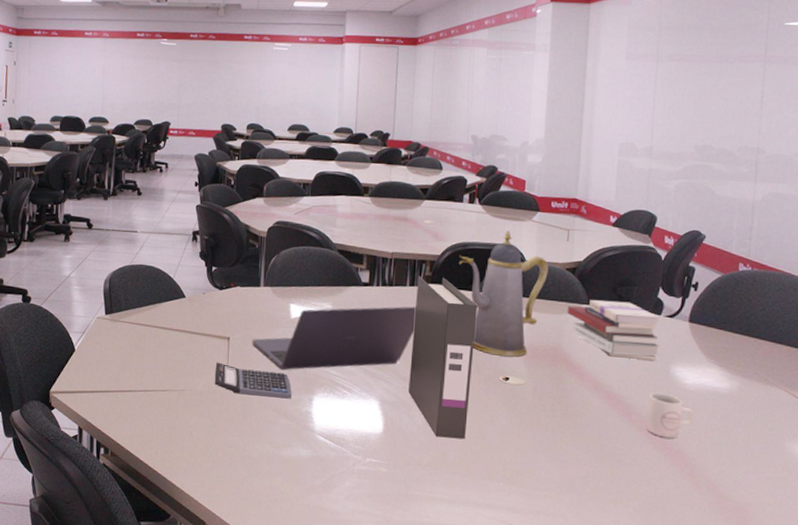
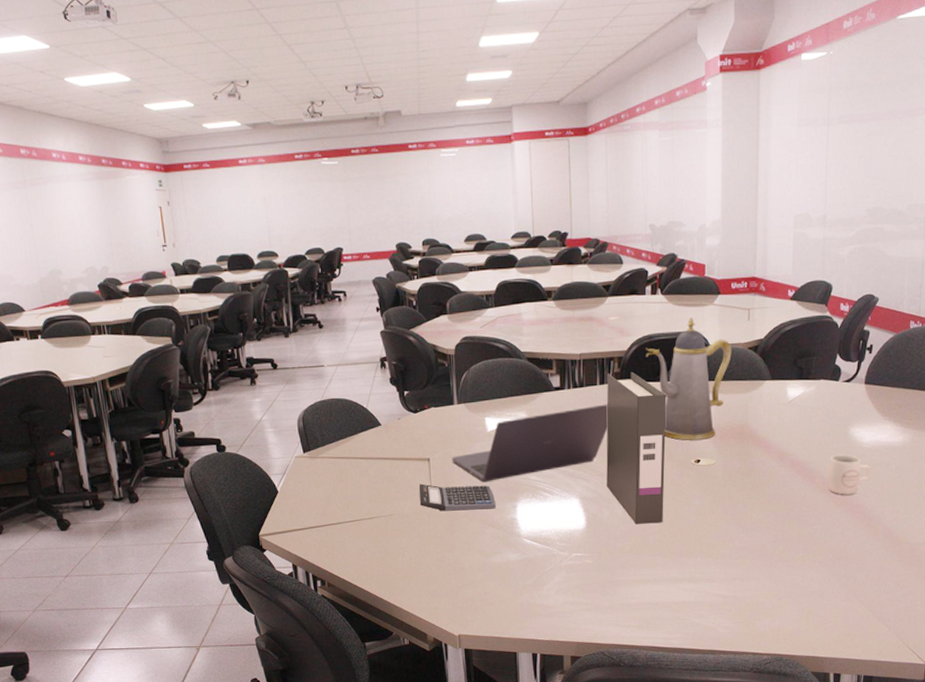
books: present [567,300,660,361] -> none [751,372,839,427]

